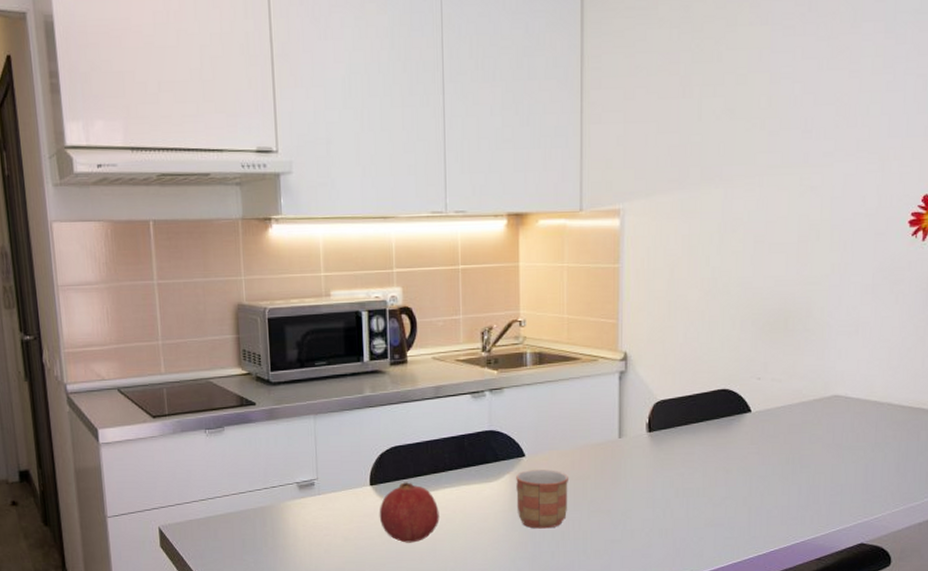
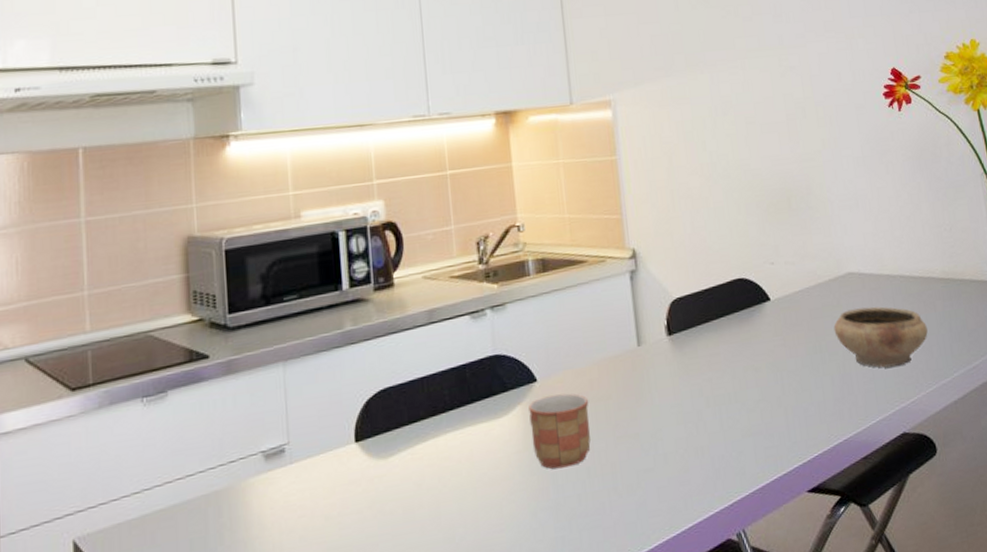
fruit: present [379,482,439,543] -> none [367,431,442,512]
ceramic bowl: none [810,429,906,485] -> present [833,306,928,368]

